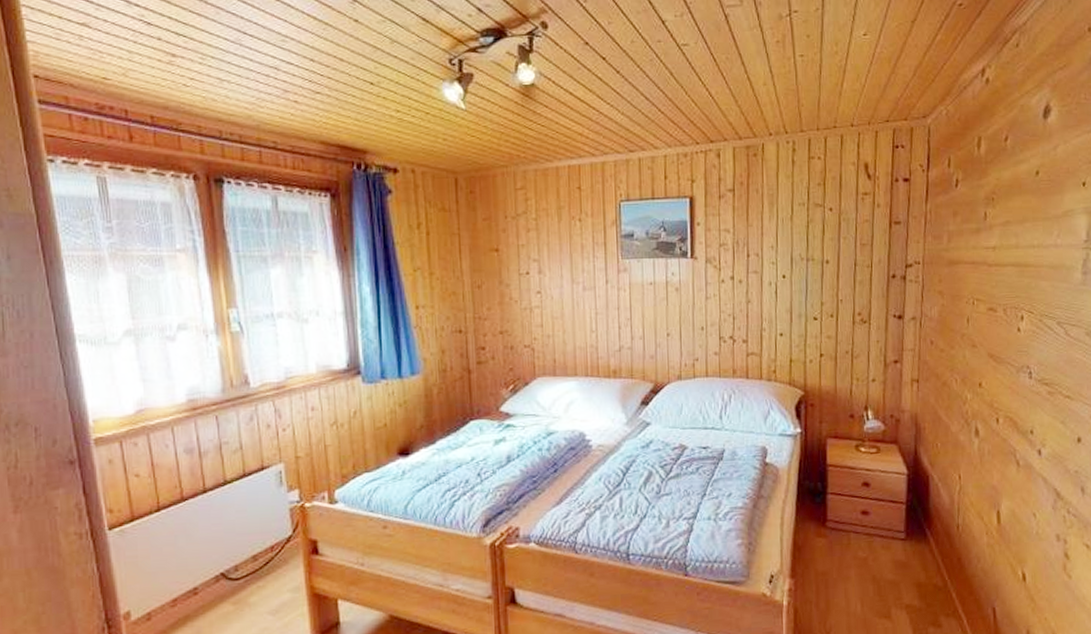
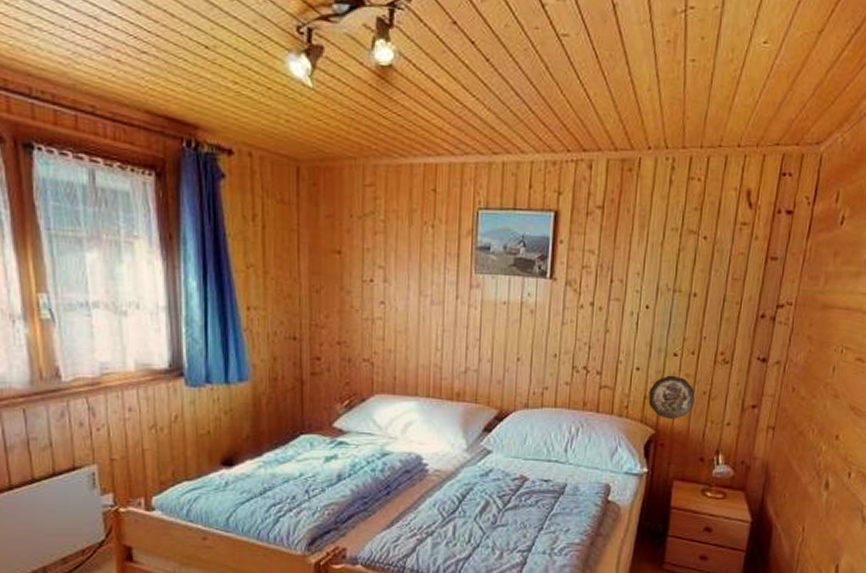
decorative plate: none [794,338,839,380] -> present [648,375,695,419]

